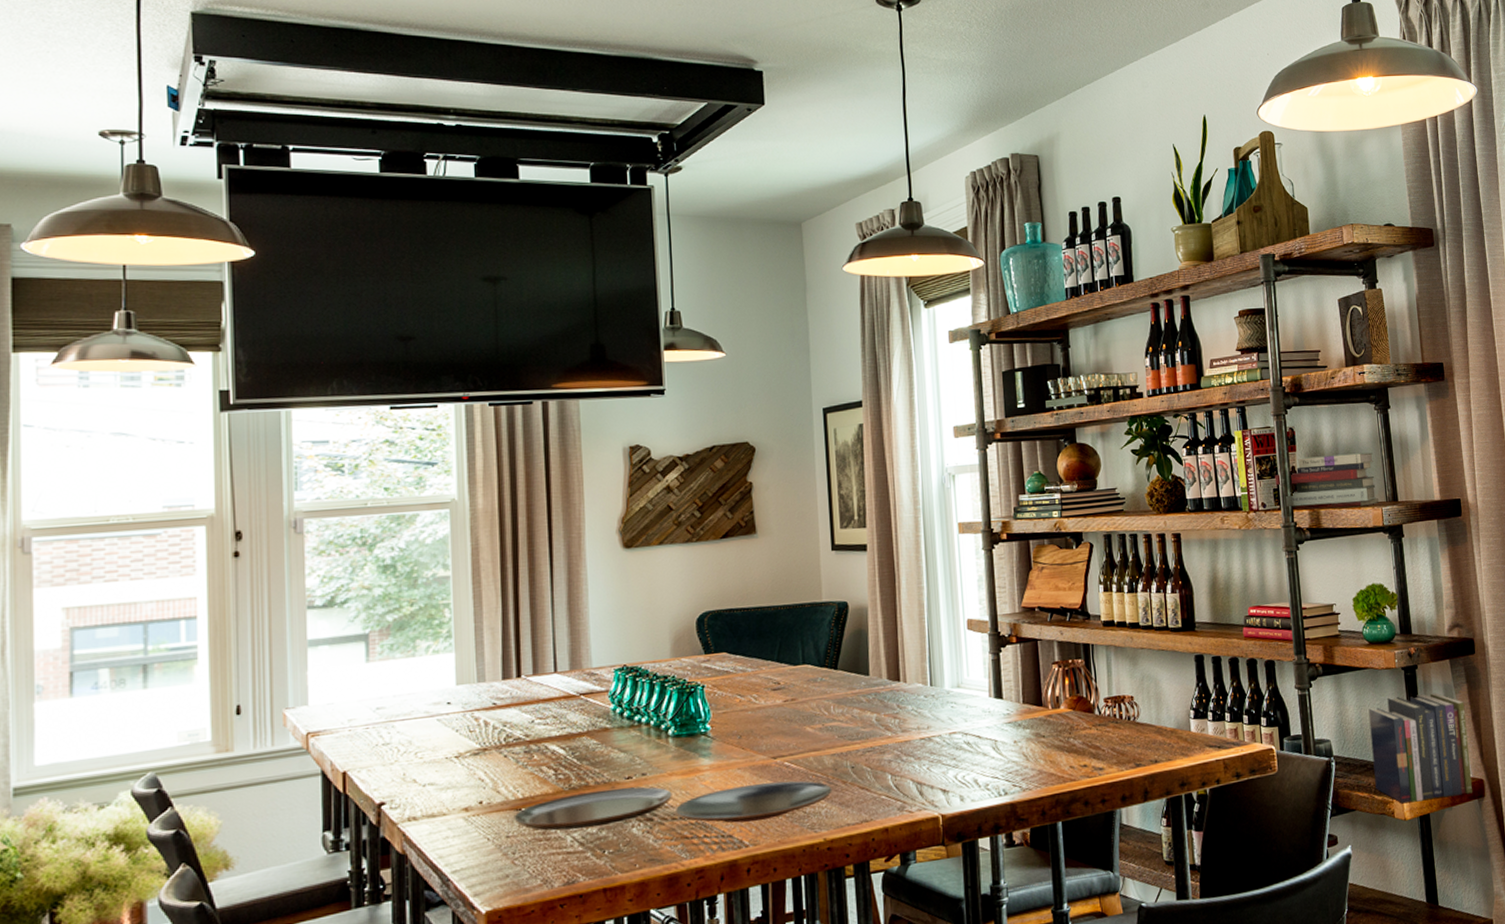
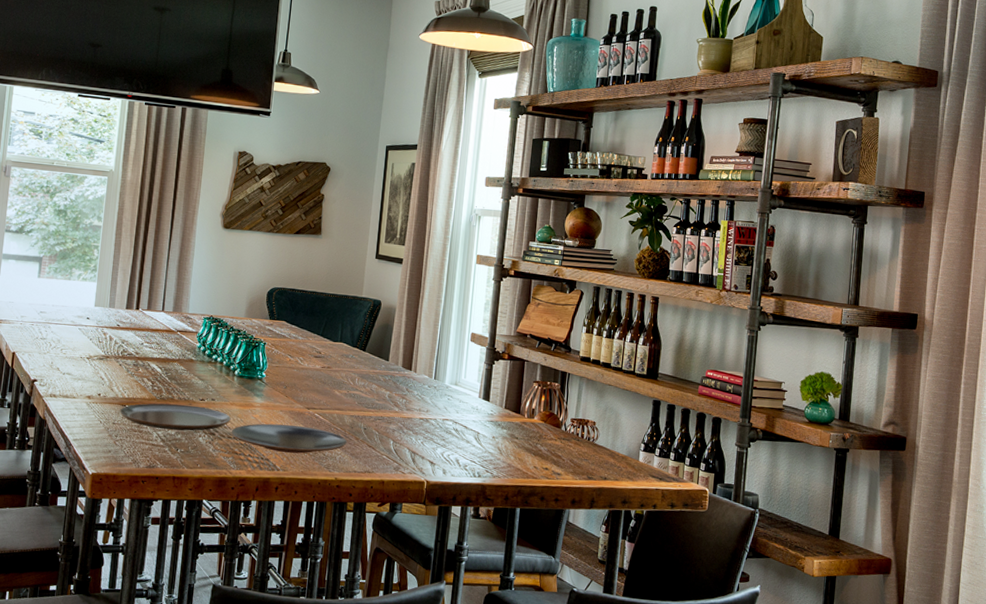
books: present [1274,452,1379,510] -> none [749,253,843,305]
books: present [1368,692,1473,803] -> none [791,470,887,569]

